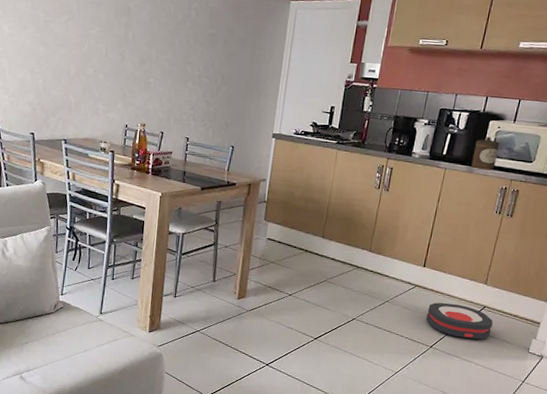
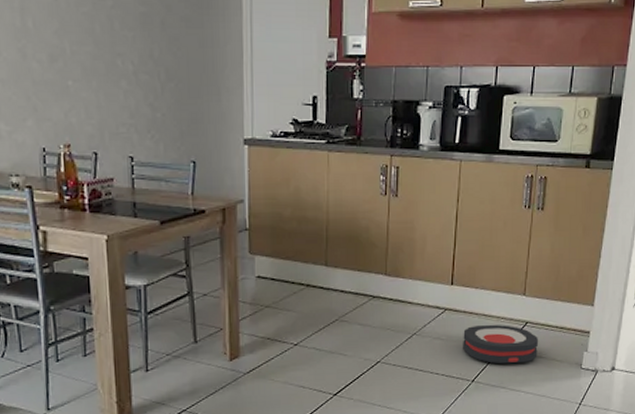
canister: present [471,137,500,171] -> none [489,116,519,157]

